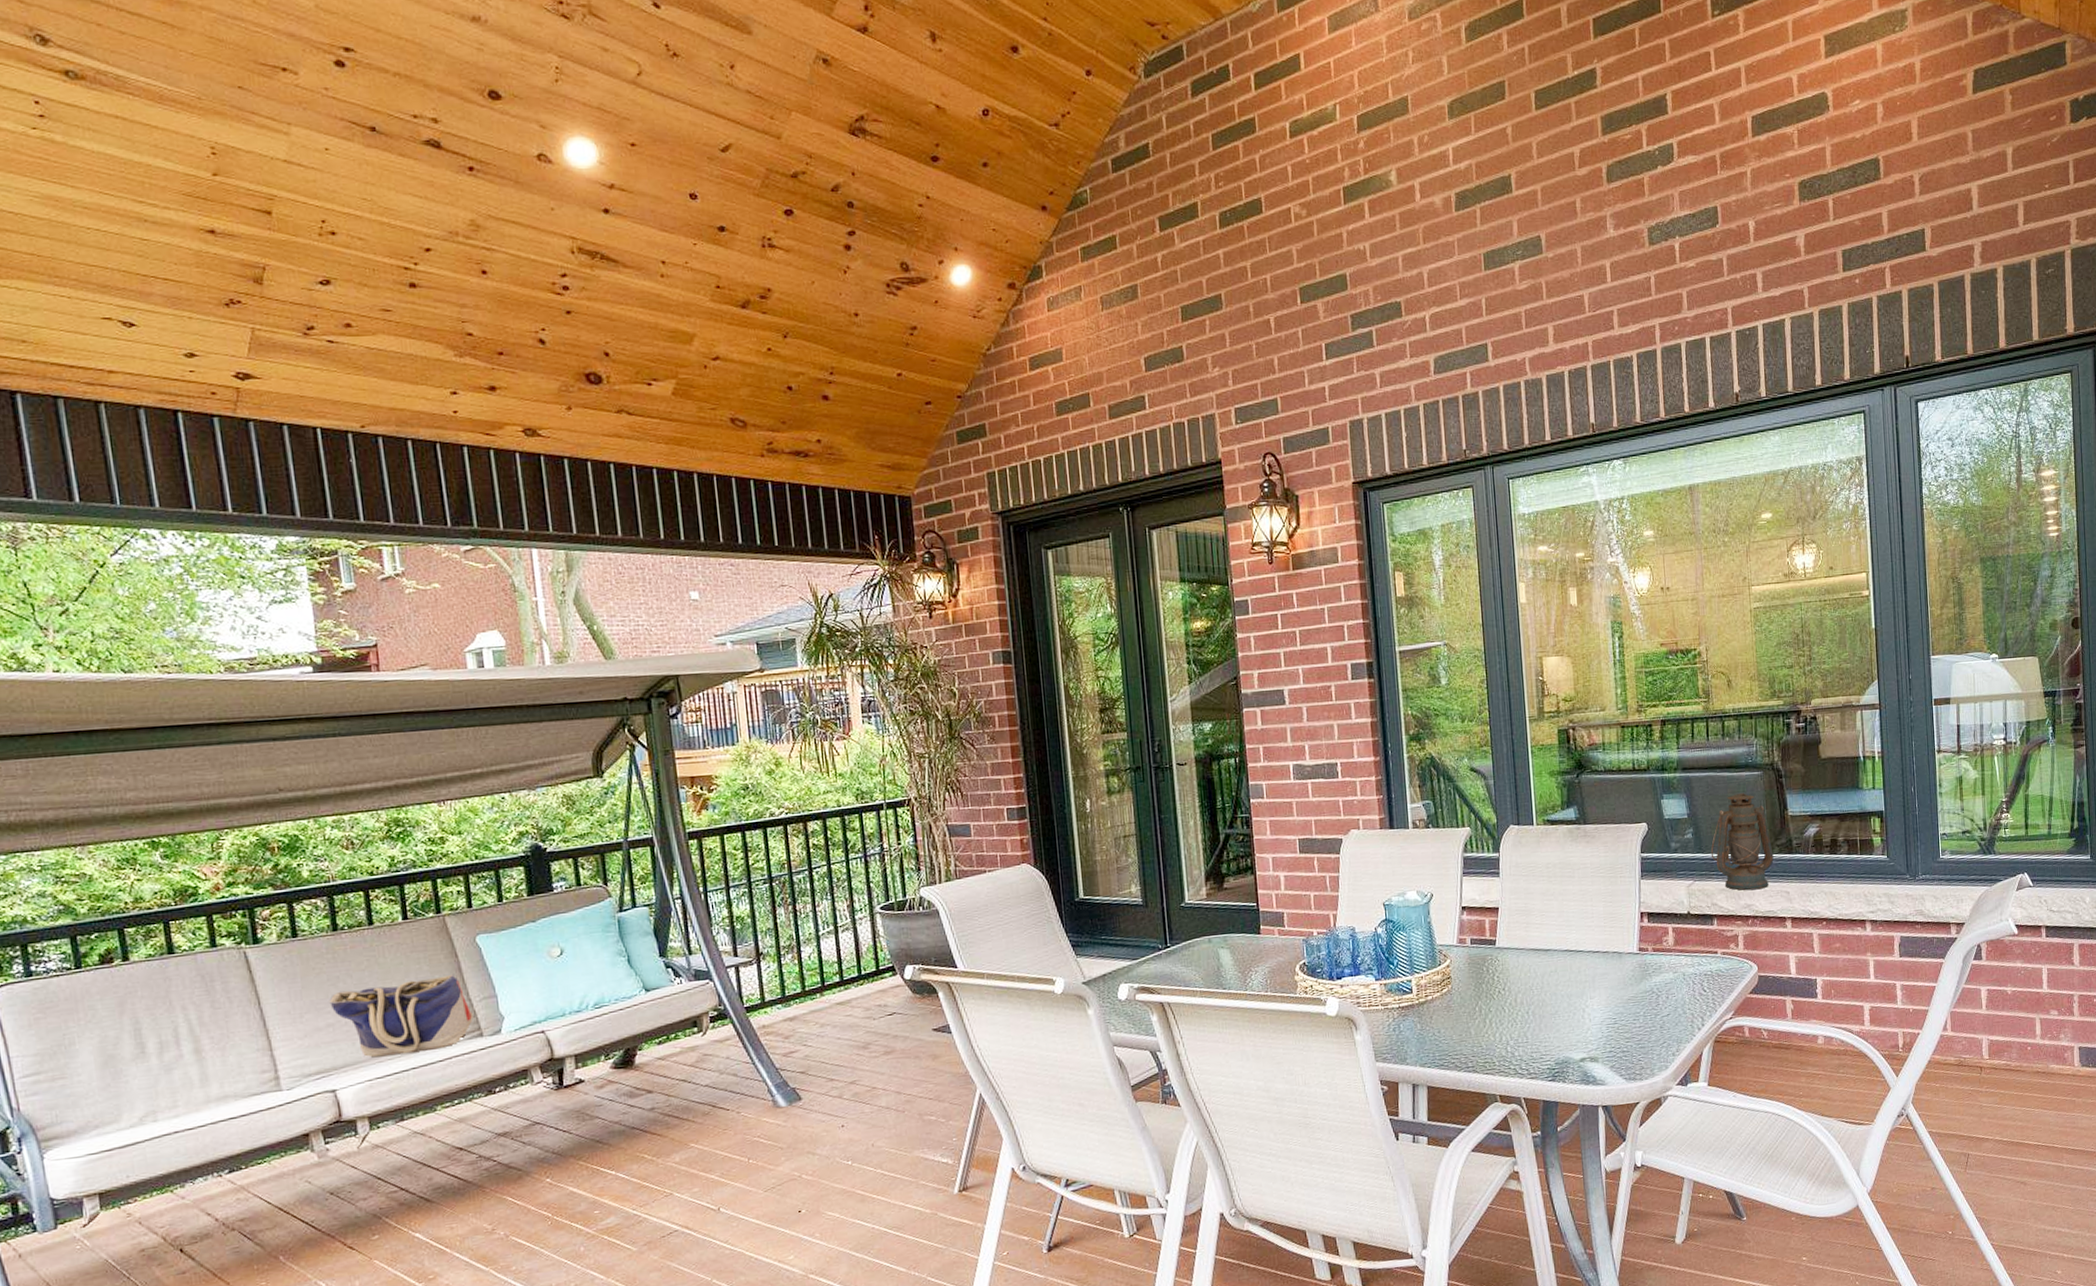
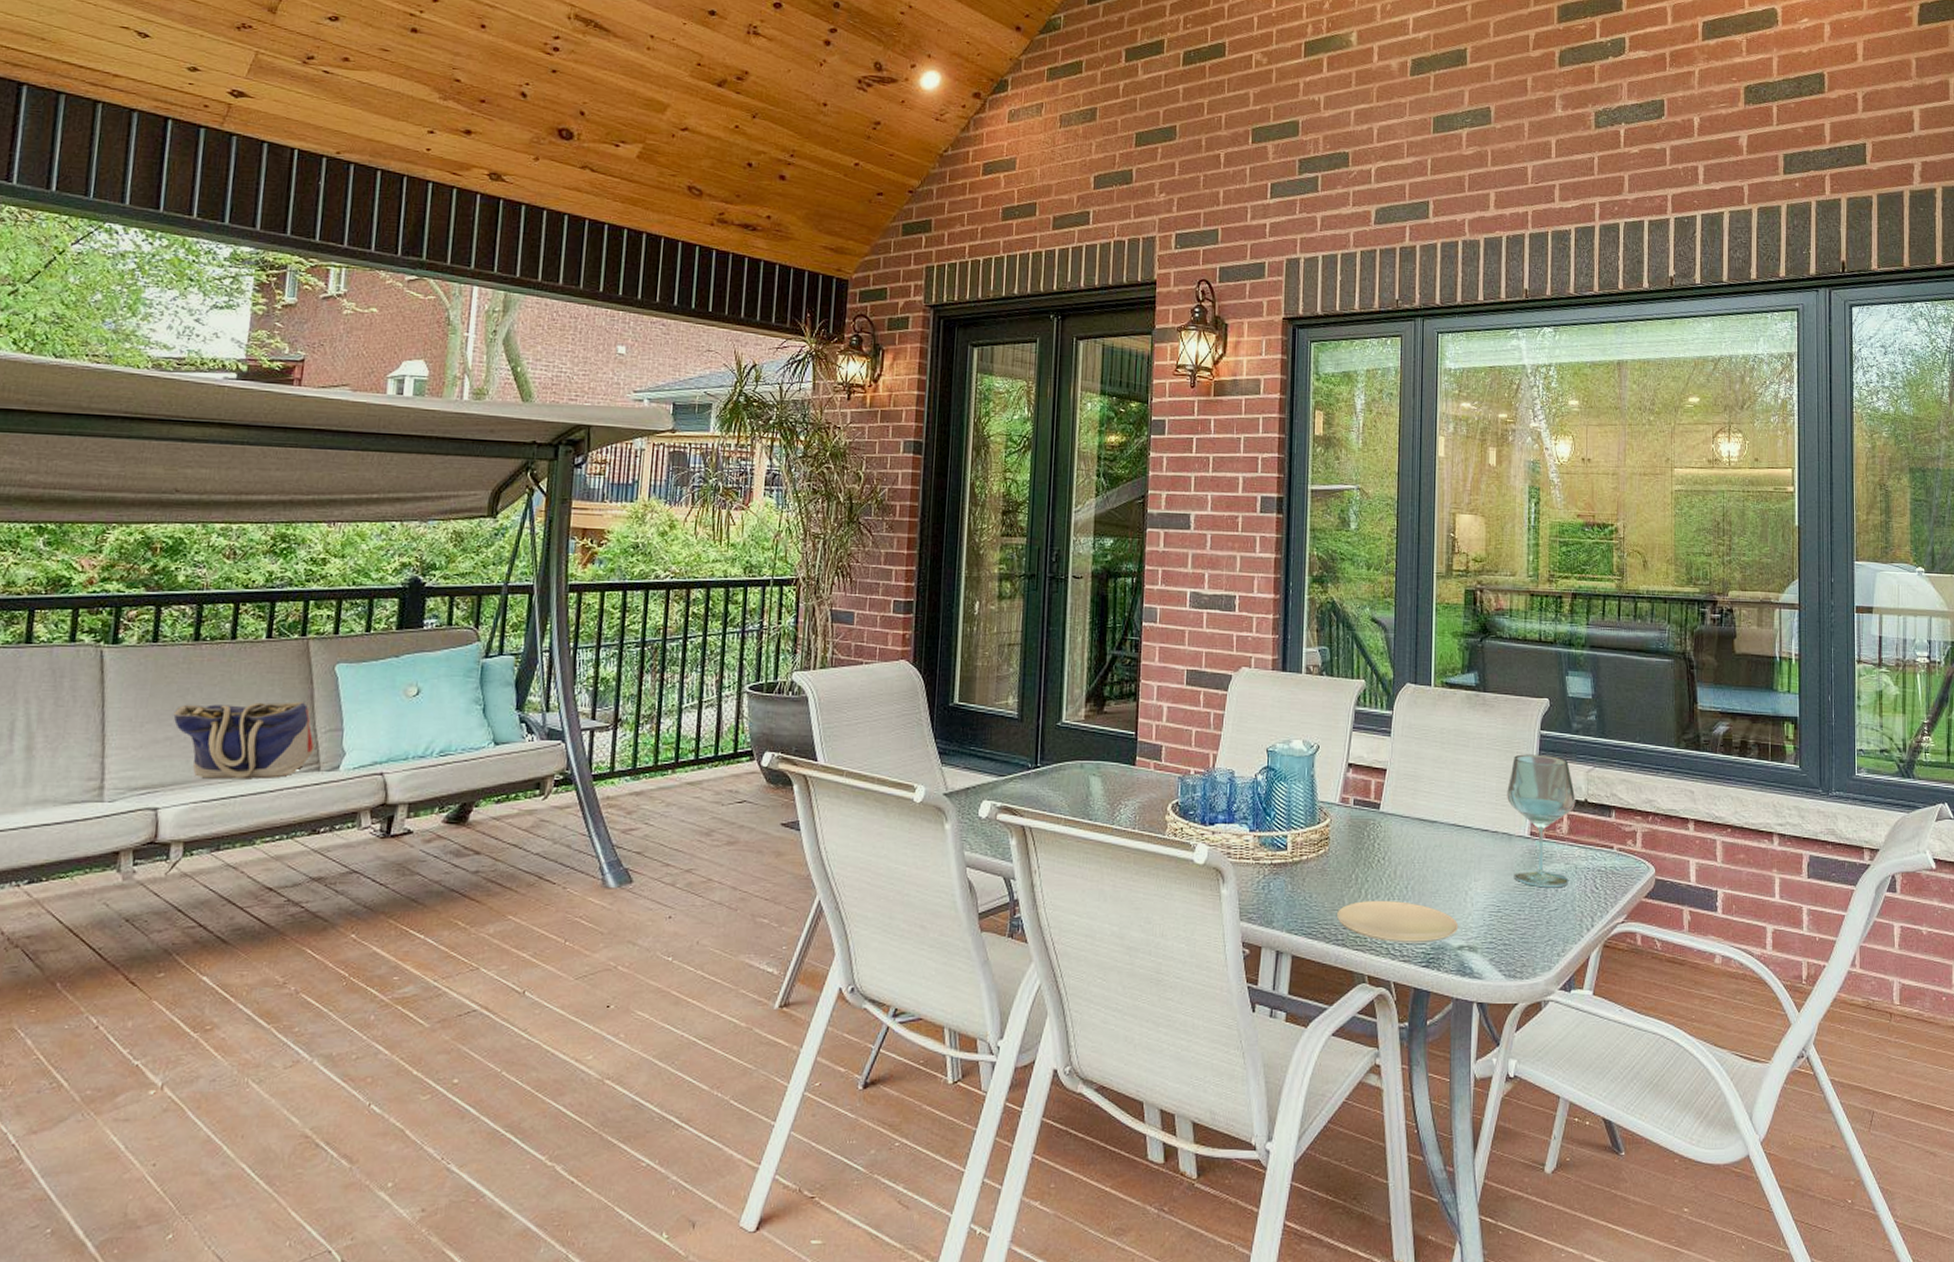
plate: none [1465,1025,1580,1063] -> present [1337,900,1459,943]
wine glass: none [1614,875,1680,997] -> present [1507,754,1576,888]
lantern: present [1711,793,1774,891] -> none [1614,680,1680,785]

